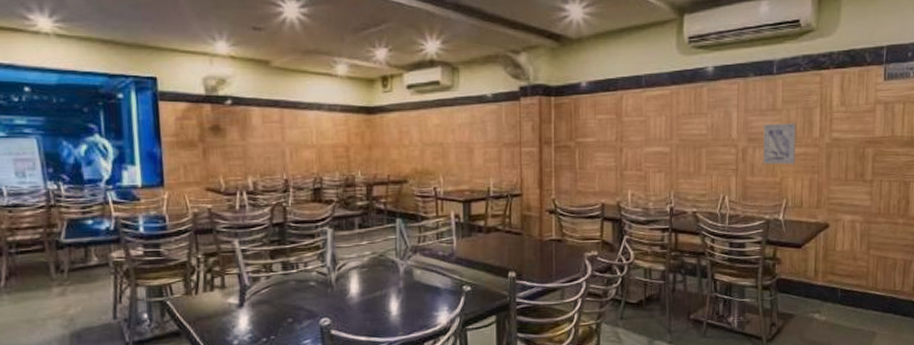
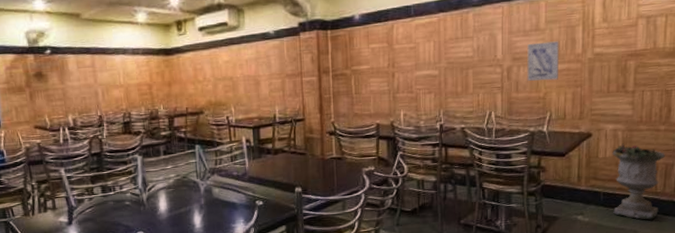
planter: none [850,236,904,321] -> present [612,143,665,220]

